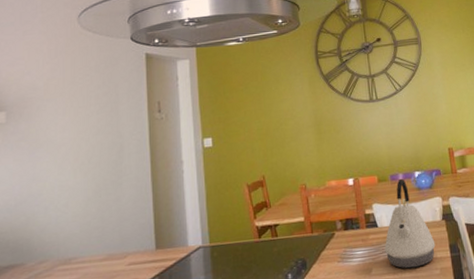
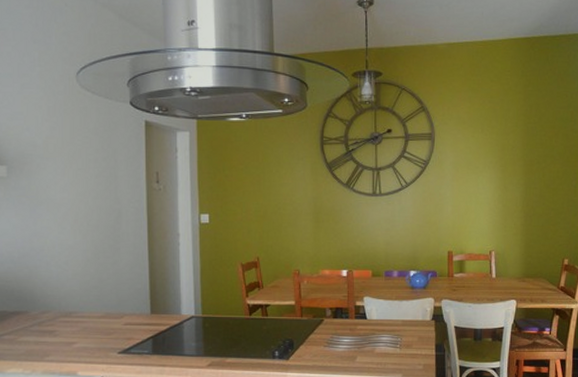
kettle: present [384,179,436,269] -> none [371,277,422,361]

